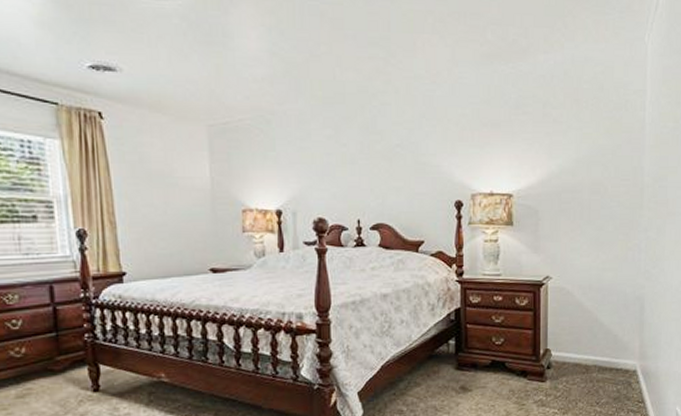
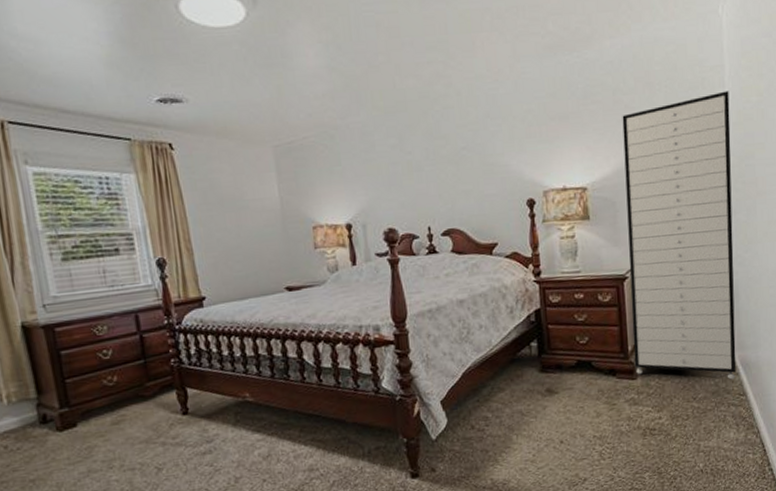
storage cabinet: none [545,114,649,388] -> present [622,90,737,380]

